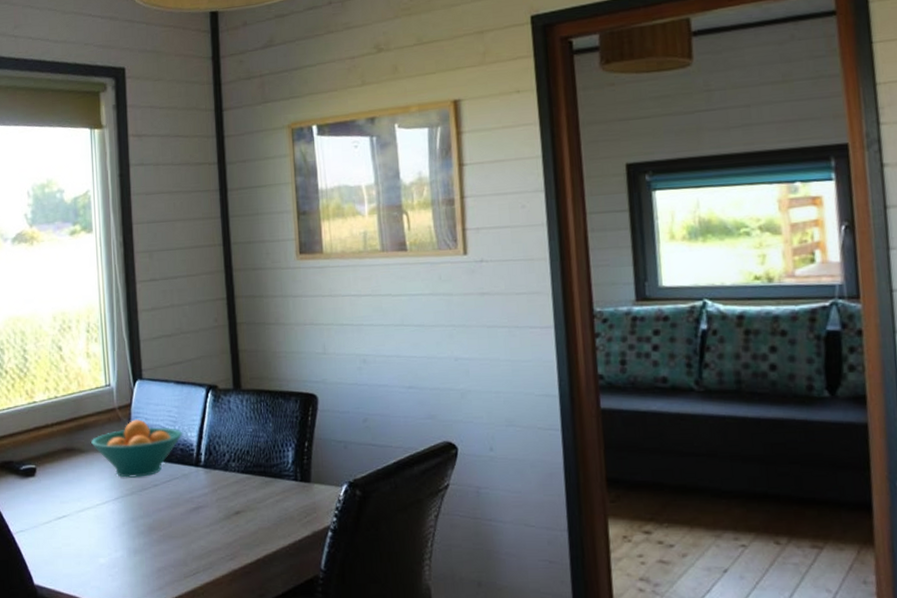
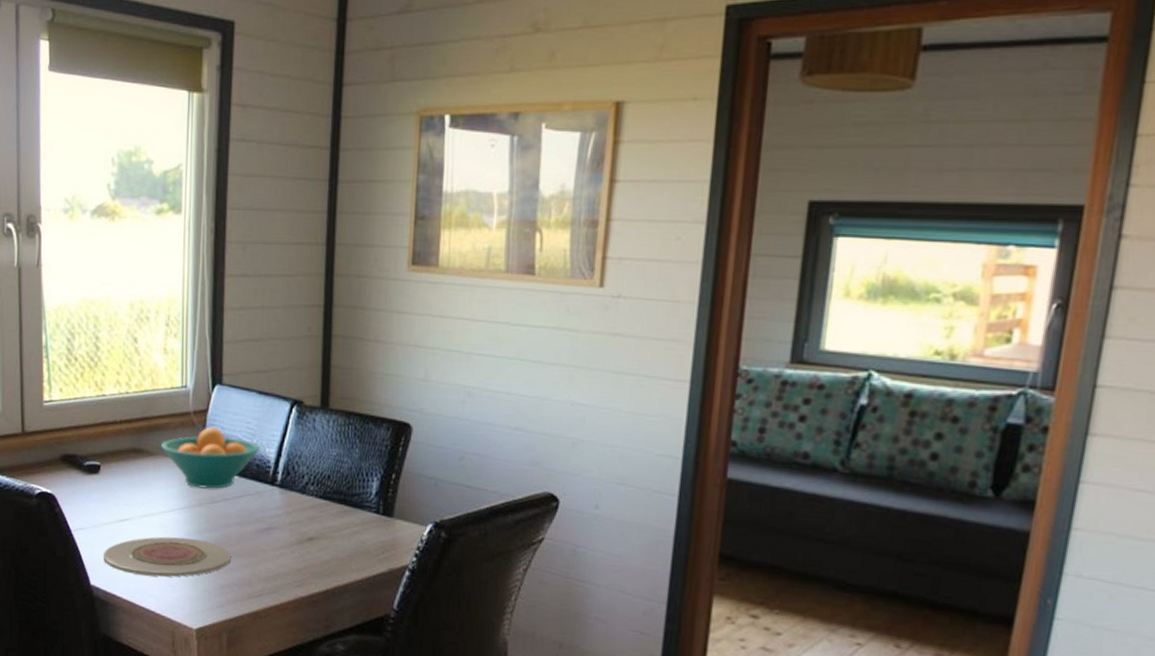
plate: none [44,526,165,569] -> present [103,536,231,577]

